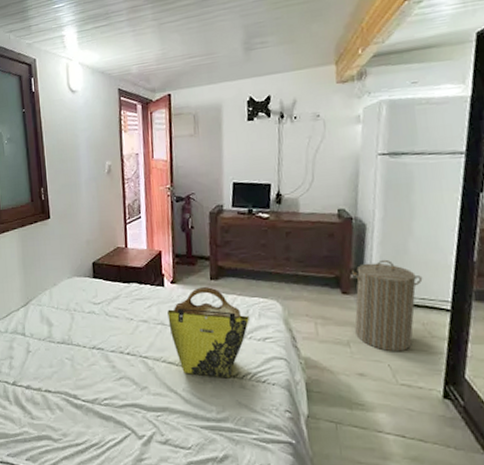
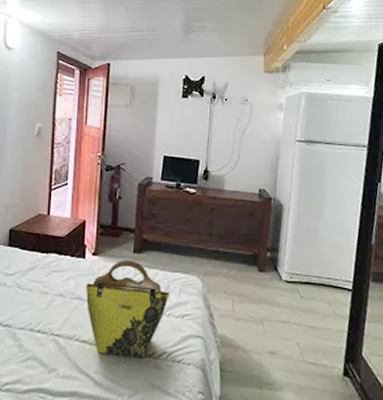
laundry hamper: present [350,259,423,352] -> none [267,239,330,330]

